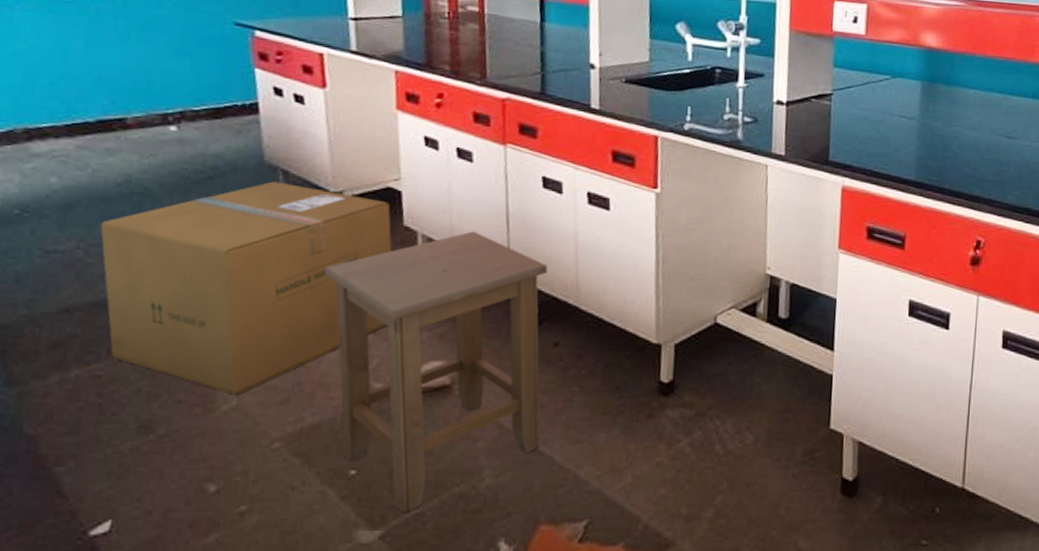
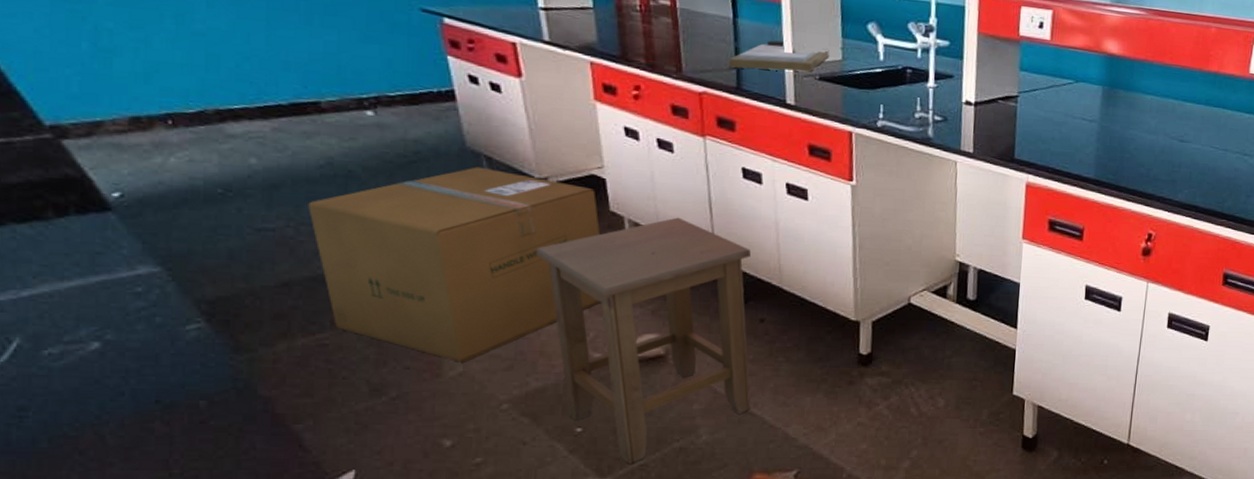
clipboard: none [533,43,637,75] -> present [728,40,829,72]

